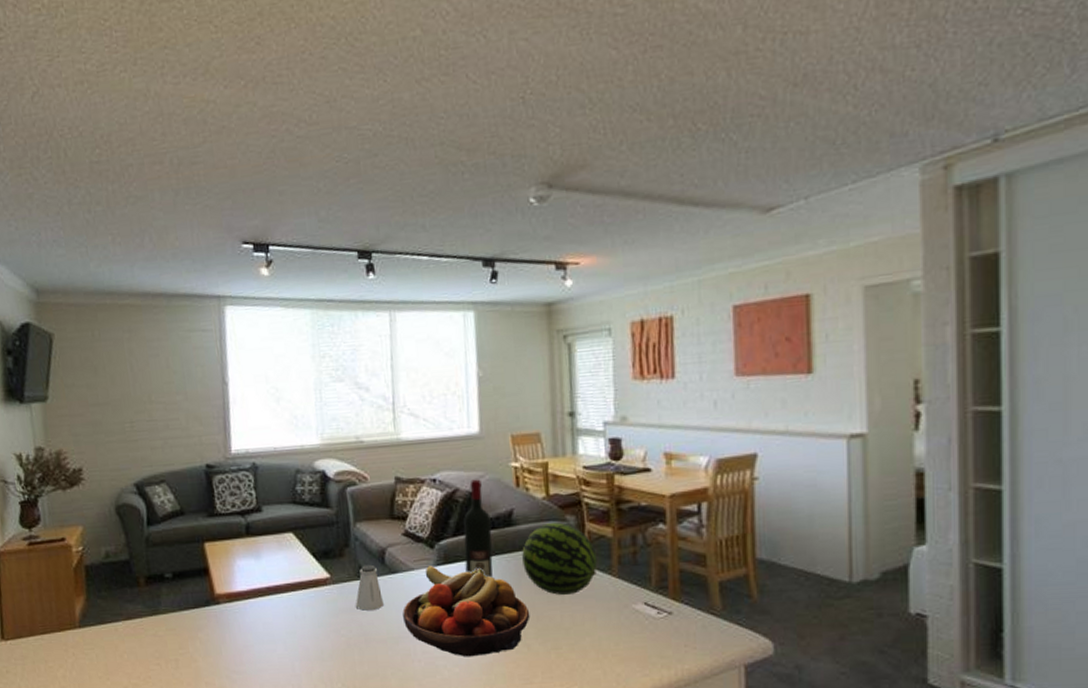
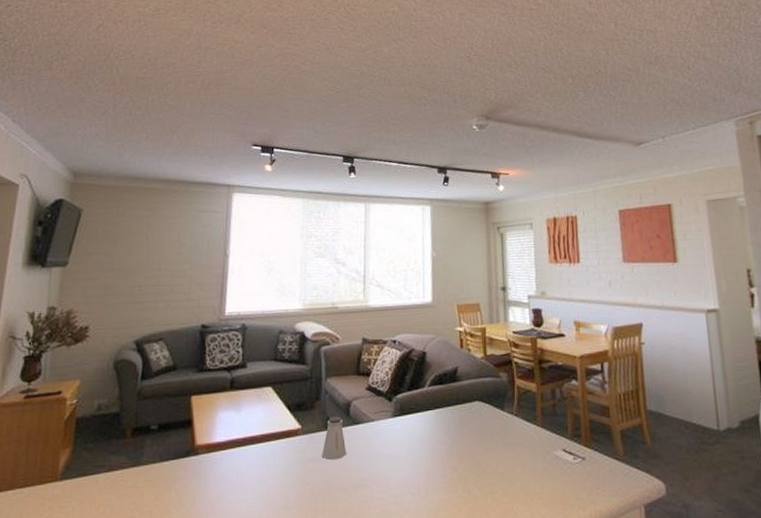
fruit bowl: present [402,565,530,657] -> none [362,416,471,503]
wine bottle: present [463,479,493,578] -> none [417,341,441,428]
fruit: present [522,522,597,595] -> none [464,379,525,443]

